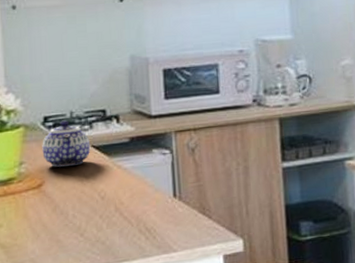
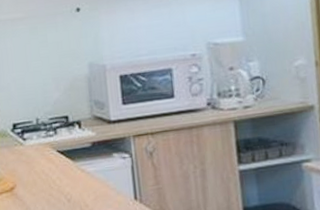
teapot: present [42,121,91,167] -> none [12,127,56,171]

